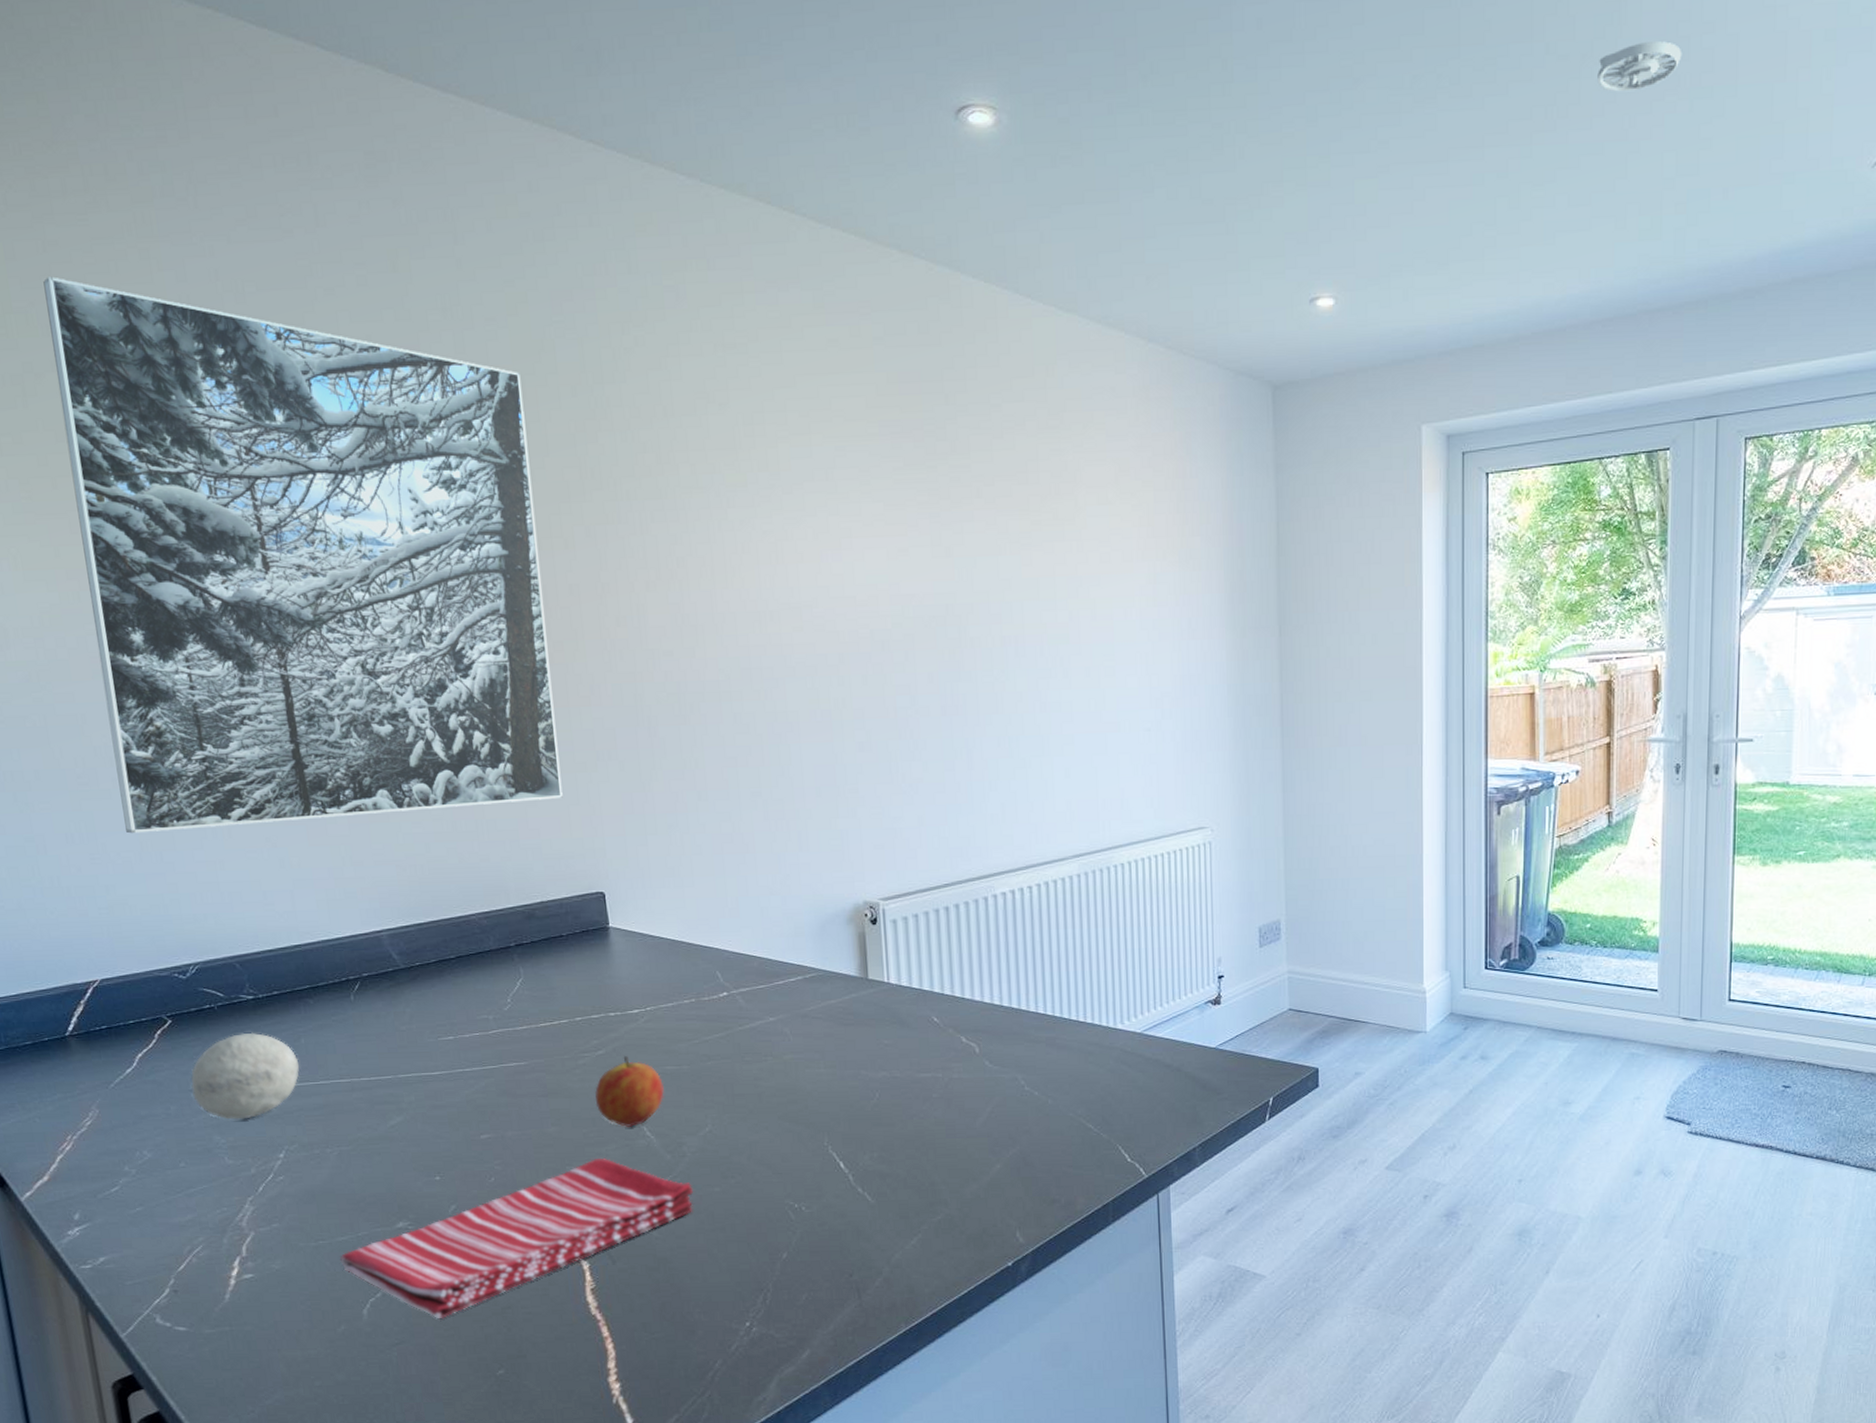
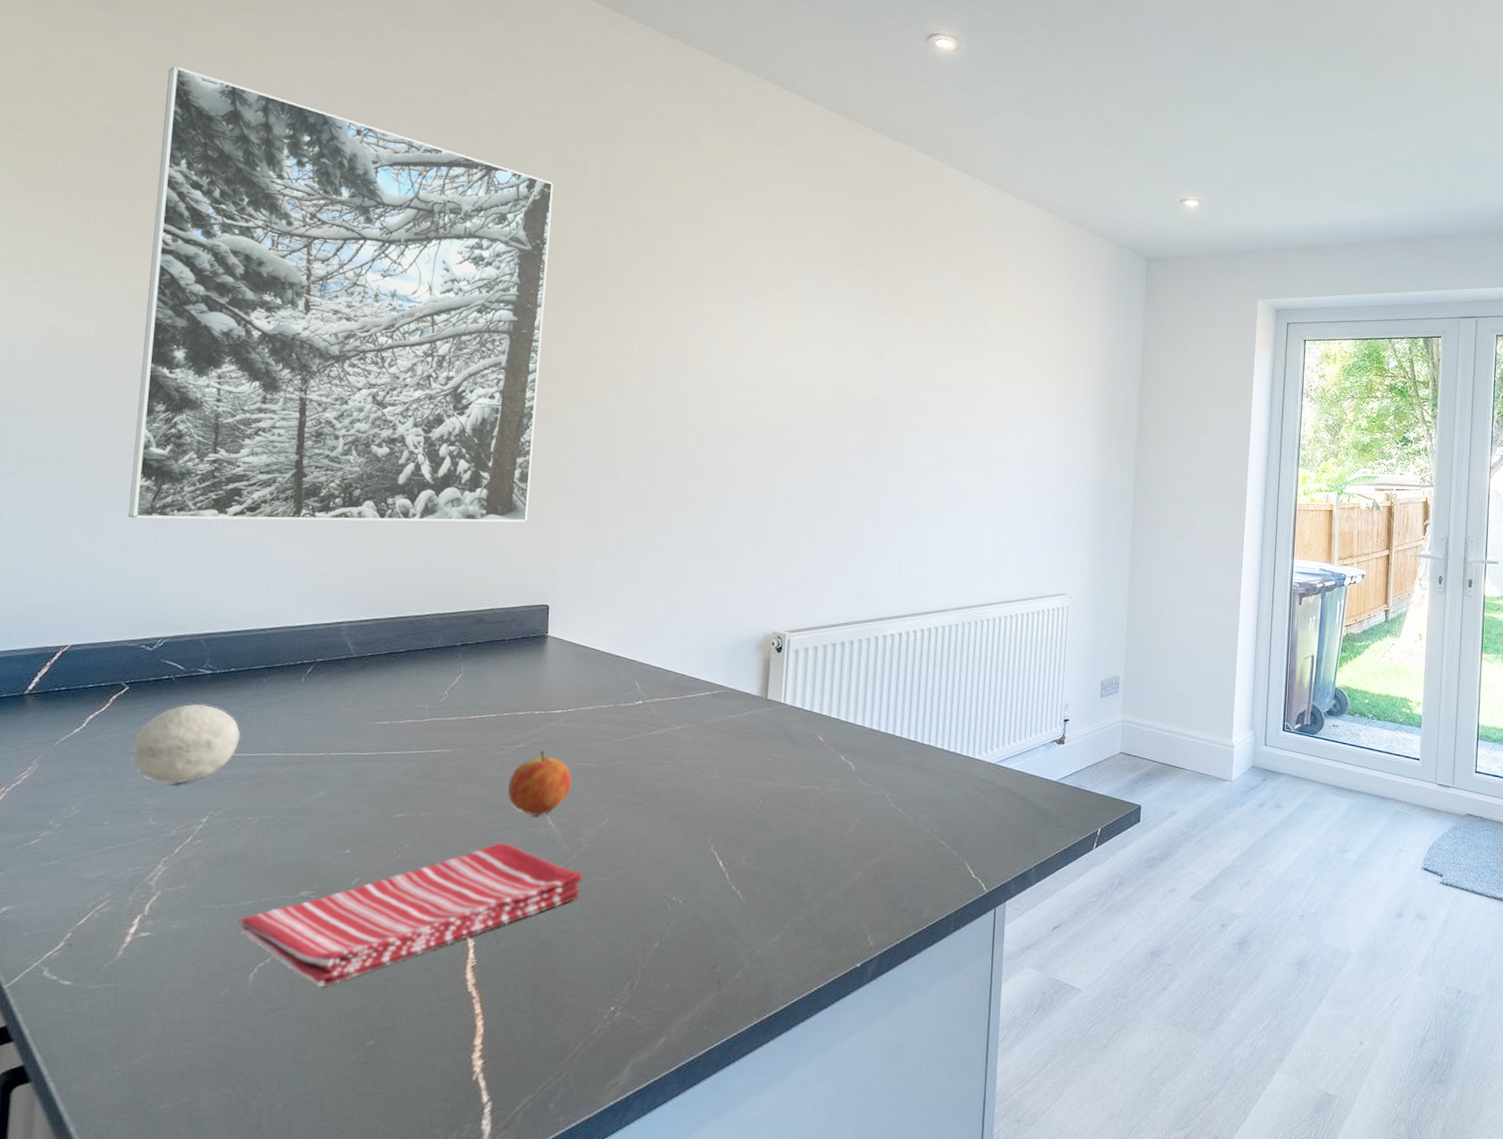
smoke detector: present [1597,41,1682,92] -> none [1398,54,1458,85]

